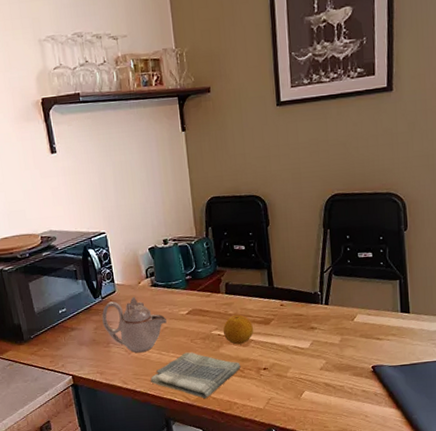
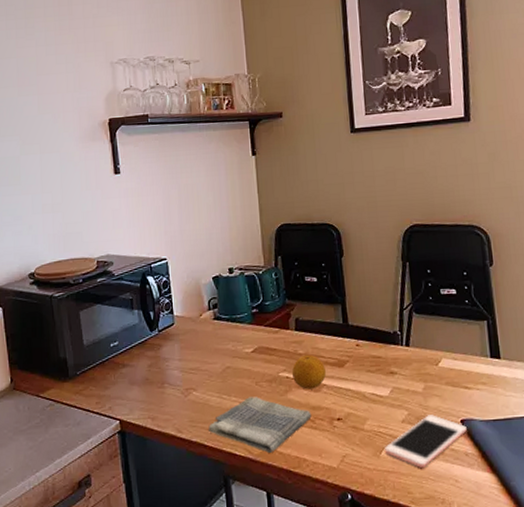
teapot: present [101,296,167,353] -> none [157,330,229,396]
cell phone: none [305,362,377,406] -> present [385,415,467,468]

